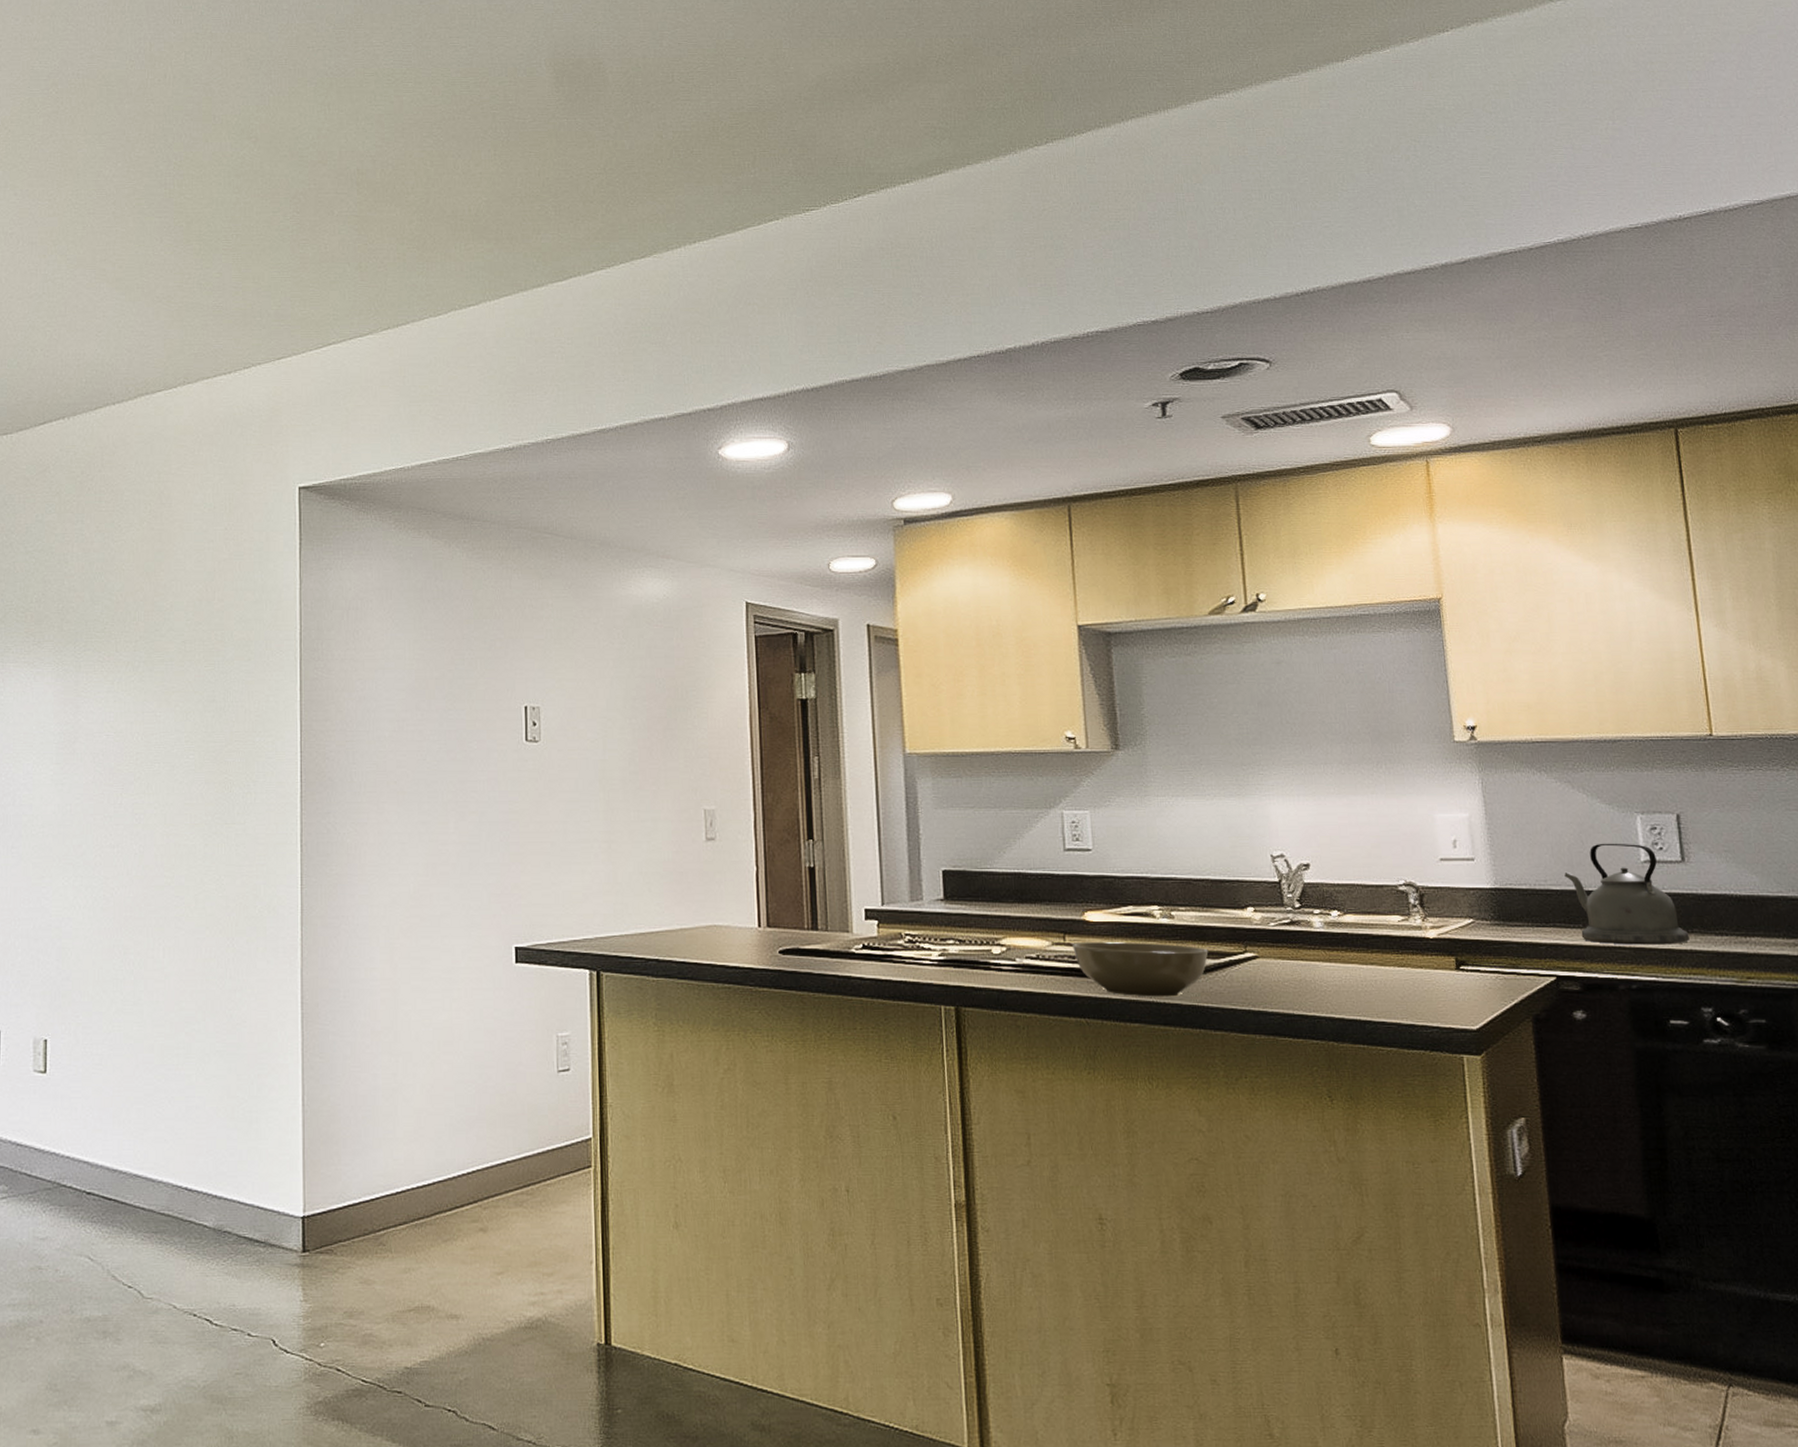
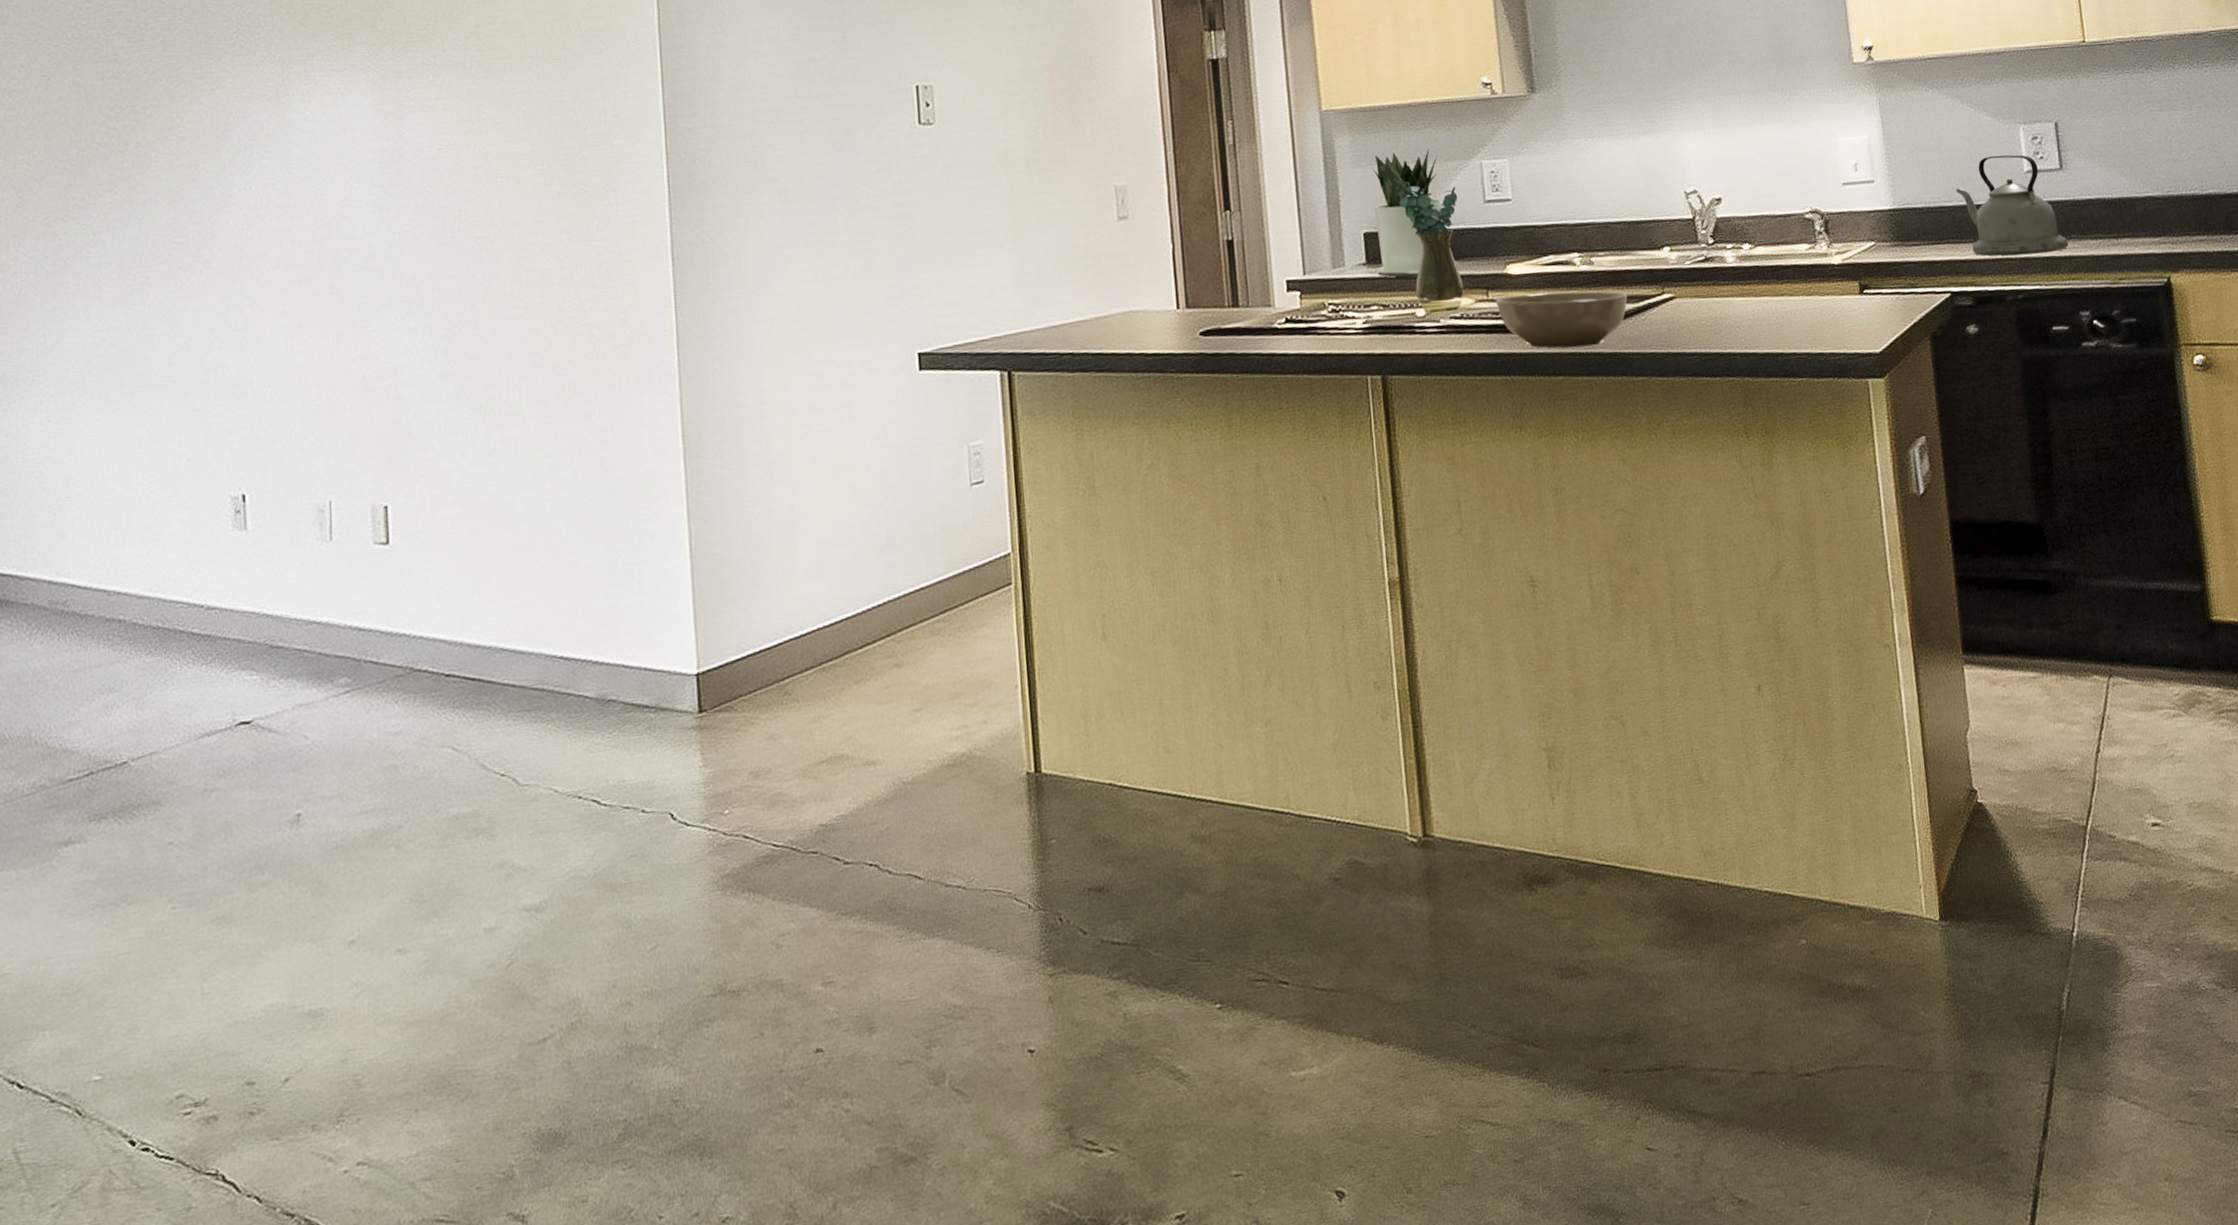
planter: none [952,796,1037,916] -> present [1371,149,1460,278]
vase: none [973,820,1042,953] -> present [1393,177,1465,313]

